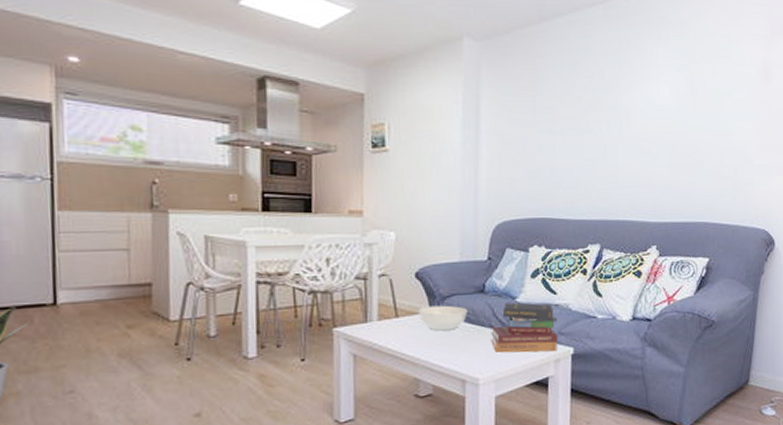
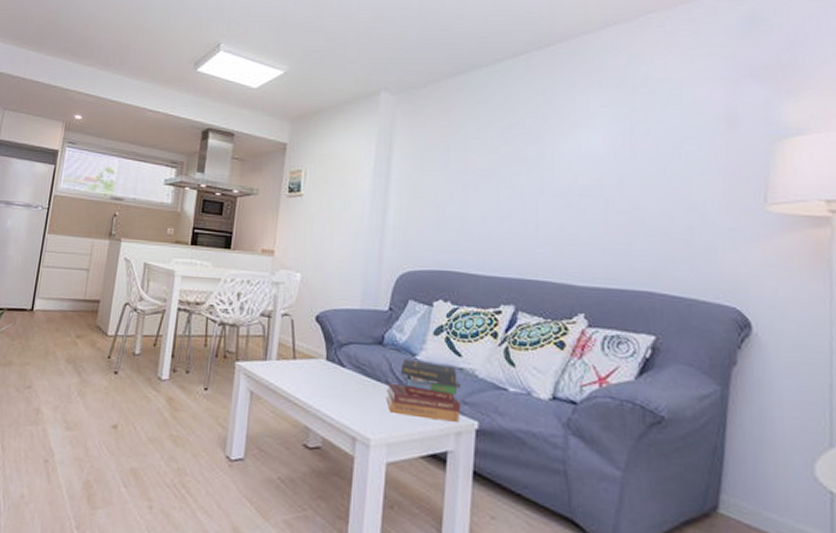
bowl: present [419,305,469,331] -> none [315,351,365,381]

